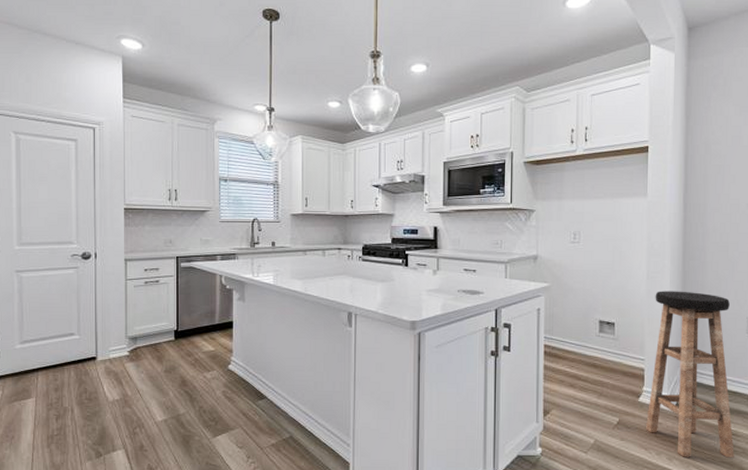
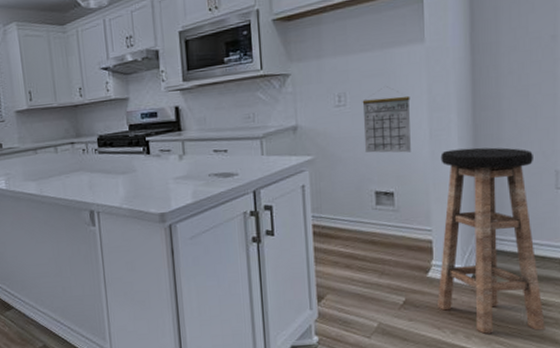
calendar: none [592,235,633,289] -> present [362,91,411,153]

